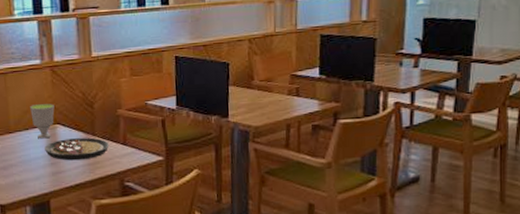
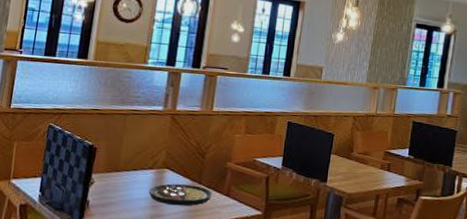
cup: present [30,104,55,139] -> none [142,147,168,181]

